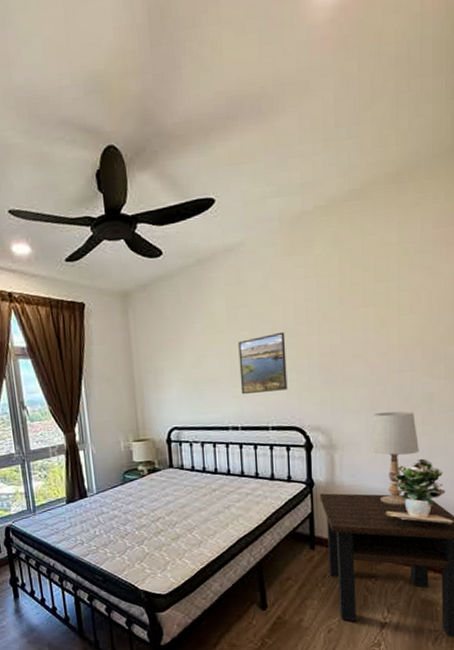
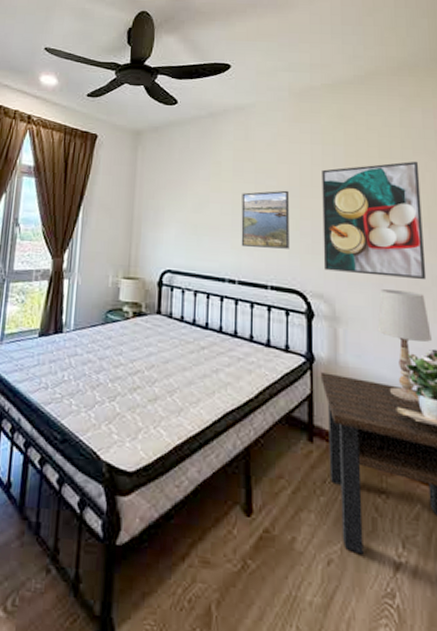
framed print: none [317,279,417,405] -> present [322,161,427,280]

